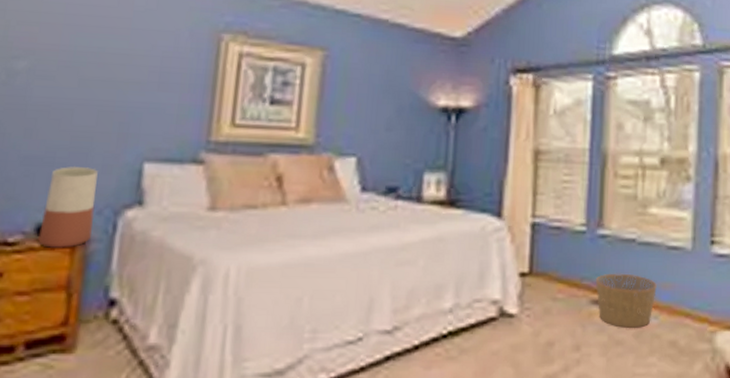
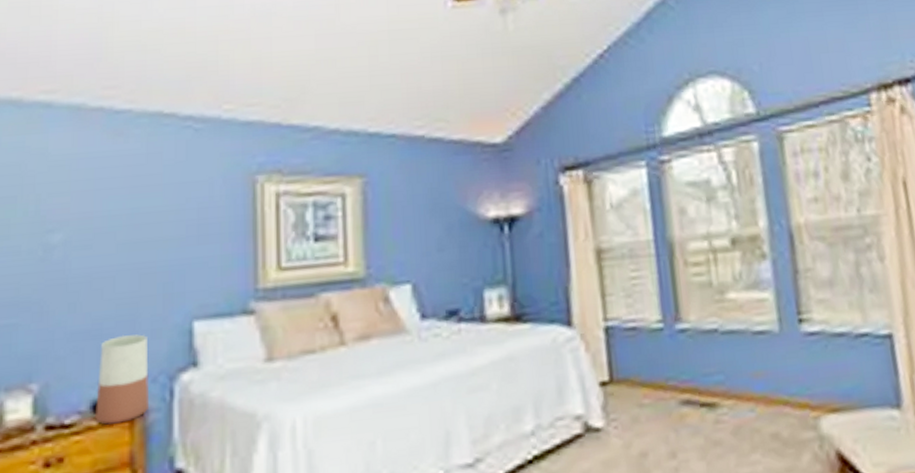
basket: present [595,273,657,329] -> none [681,367,749,427]

